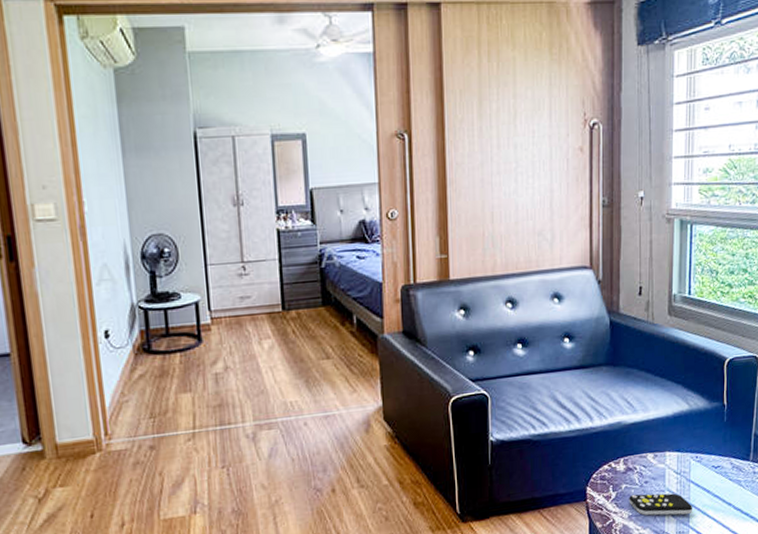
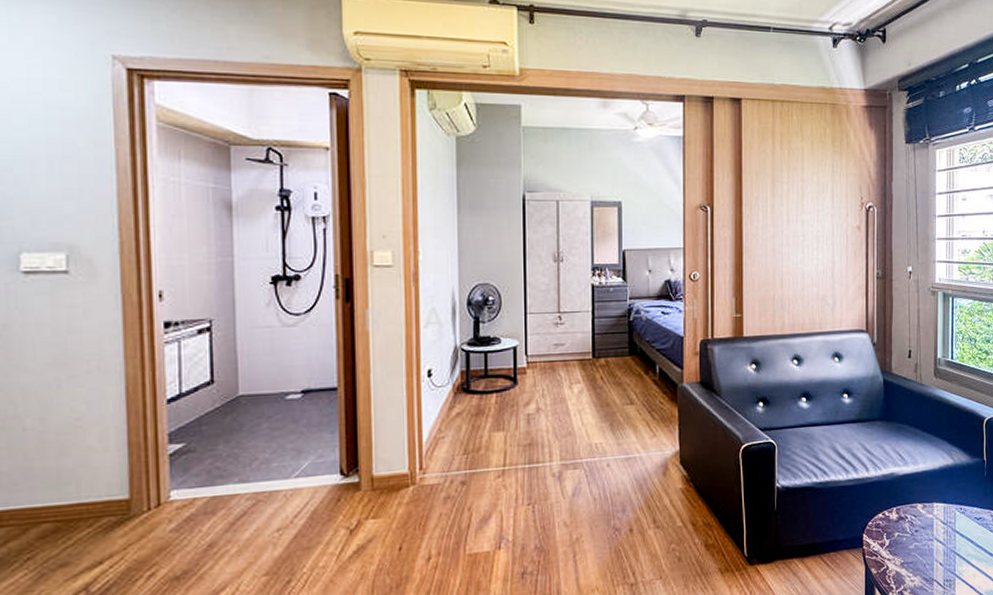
remote control: present [629,493,693,516] -> none [901,542,959,564]

